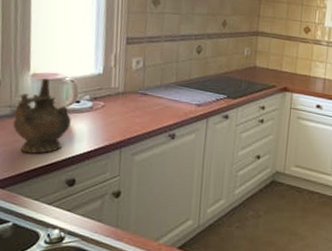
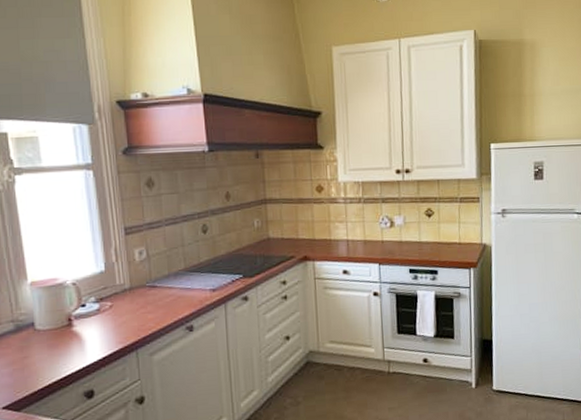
ceremonial vessel: present [13,78,71,154] -> none [18,284,79,369]

